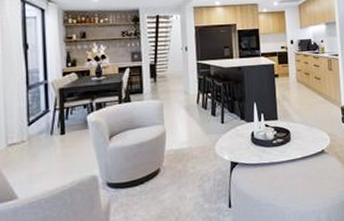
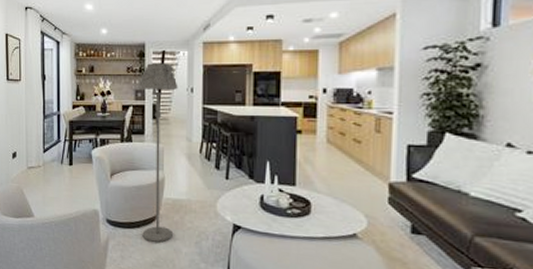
floor lamp: none [134,26,177,195] -> present [138,63,178,243]

